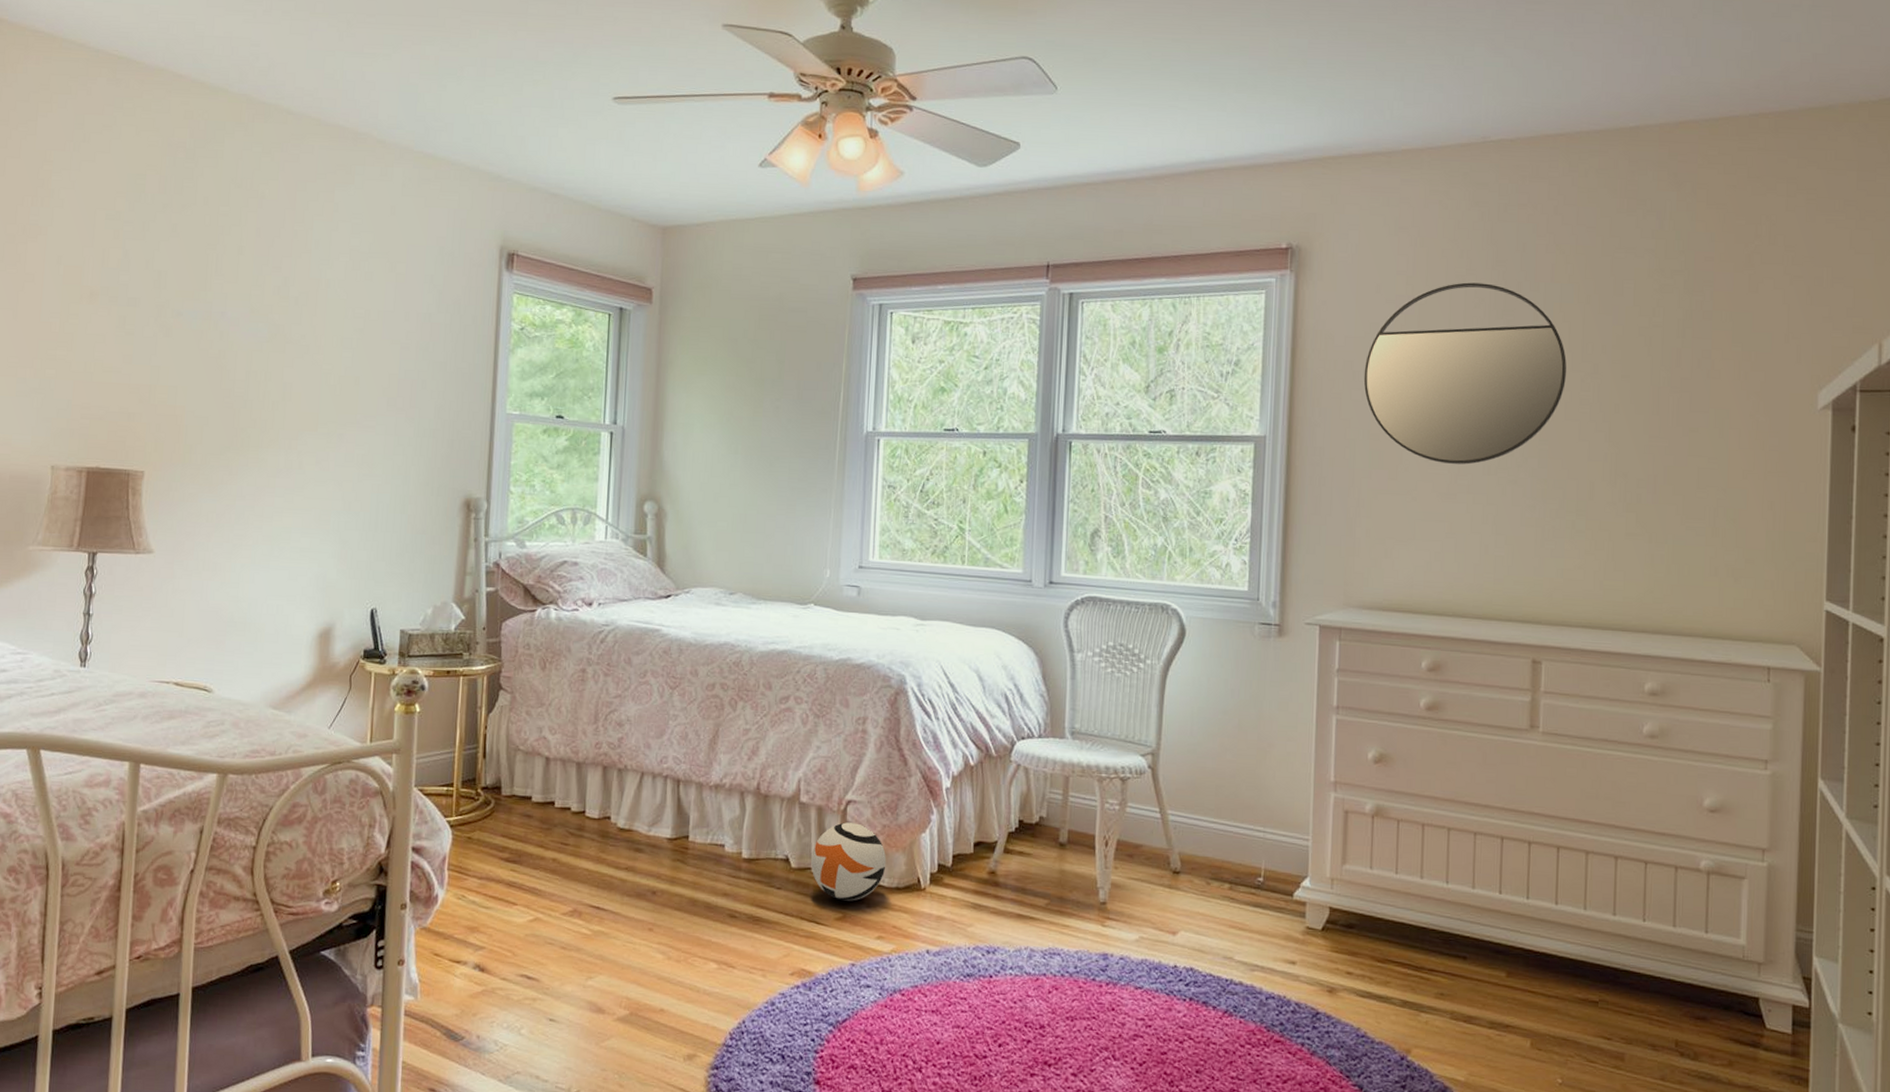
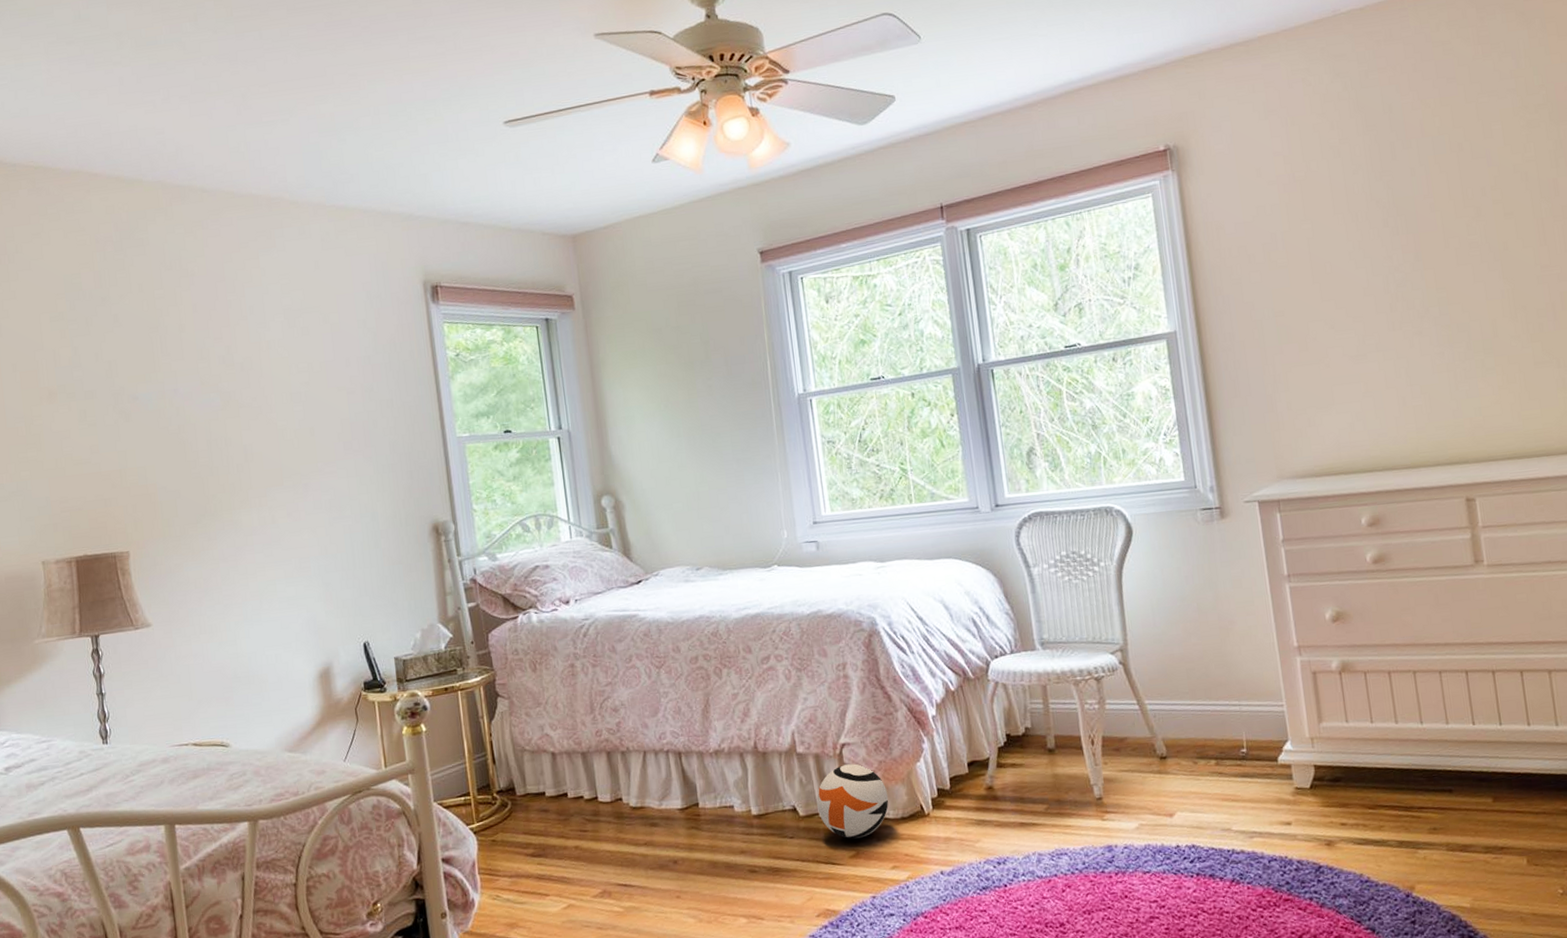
home mirror: present [1363,282,1567,465] -> none [1258,149,1453,328]

